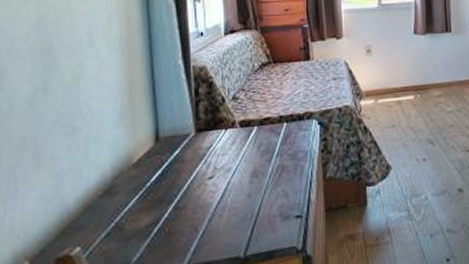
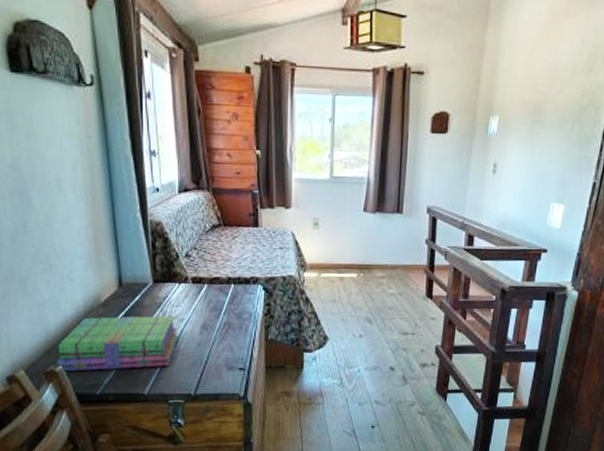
stack of books: none [73,166,225,254] -> present [57,315,178,372]

